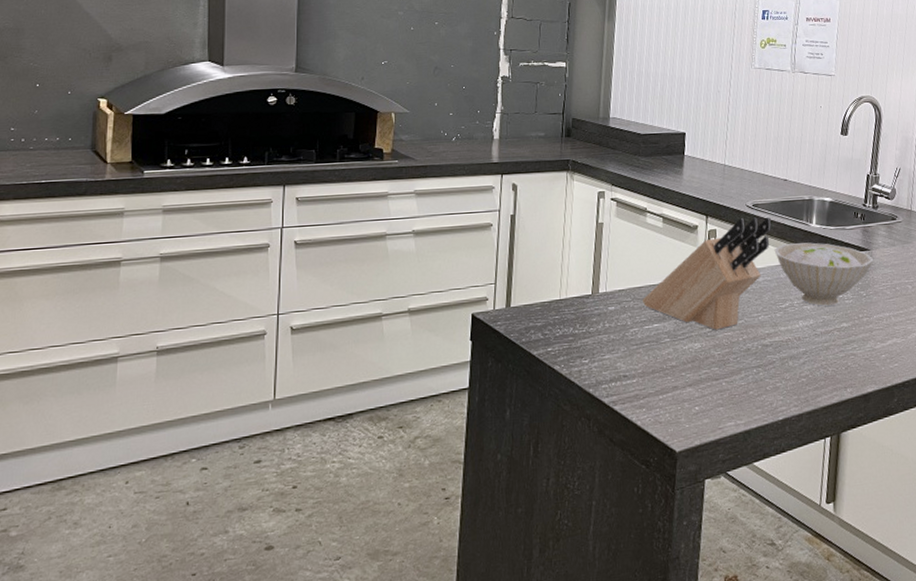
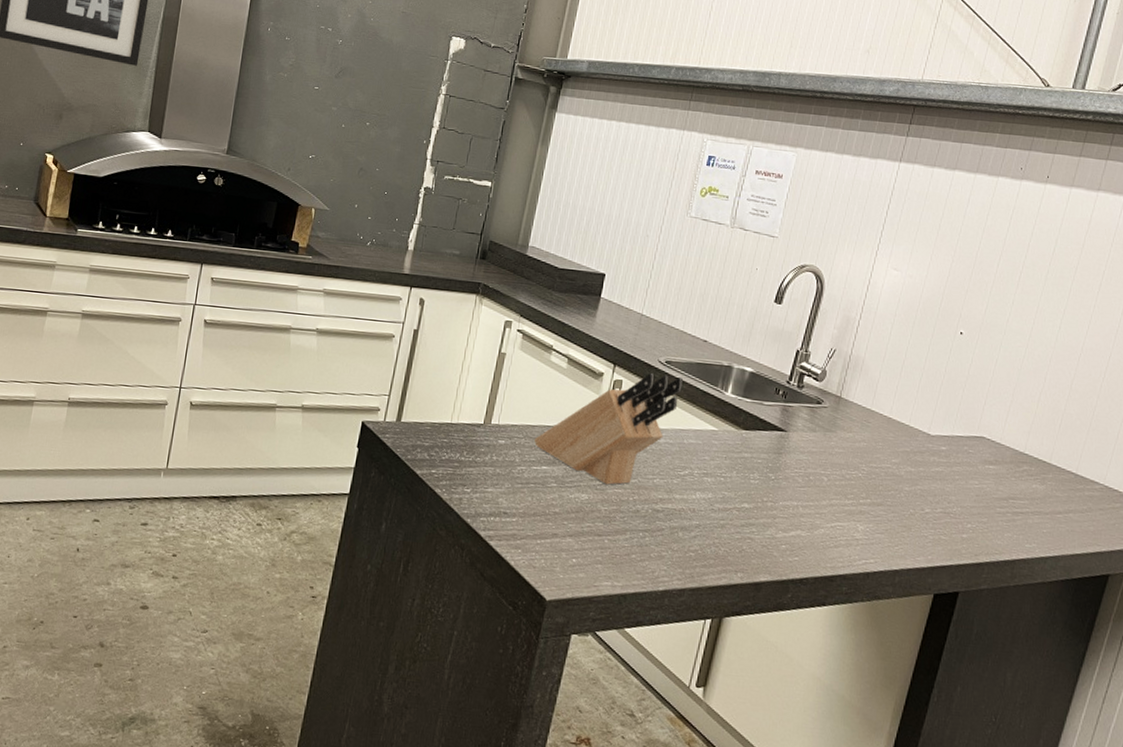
bowl: present [774,242,874,306] -> none [681,408,790,483]

